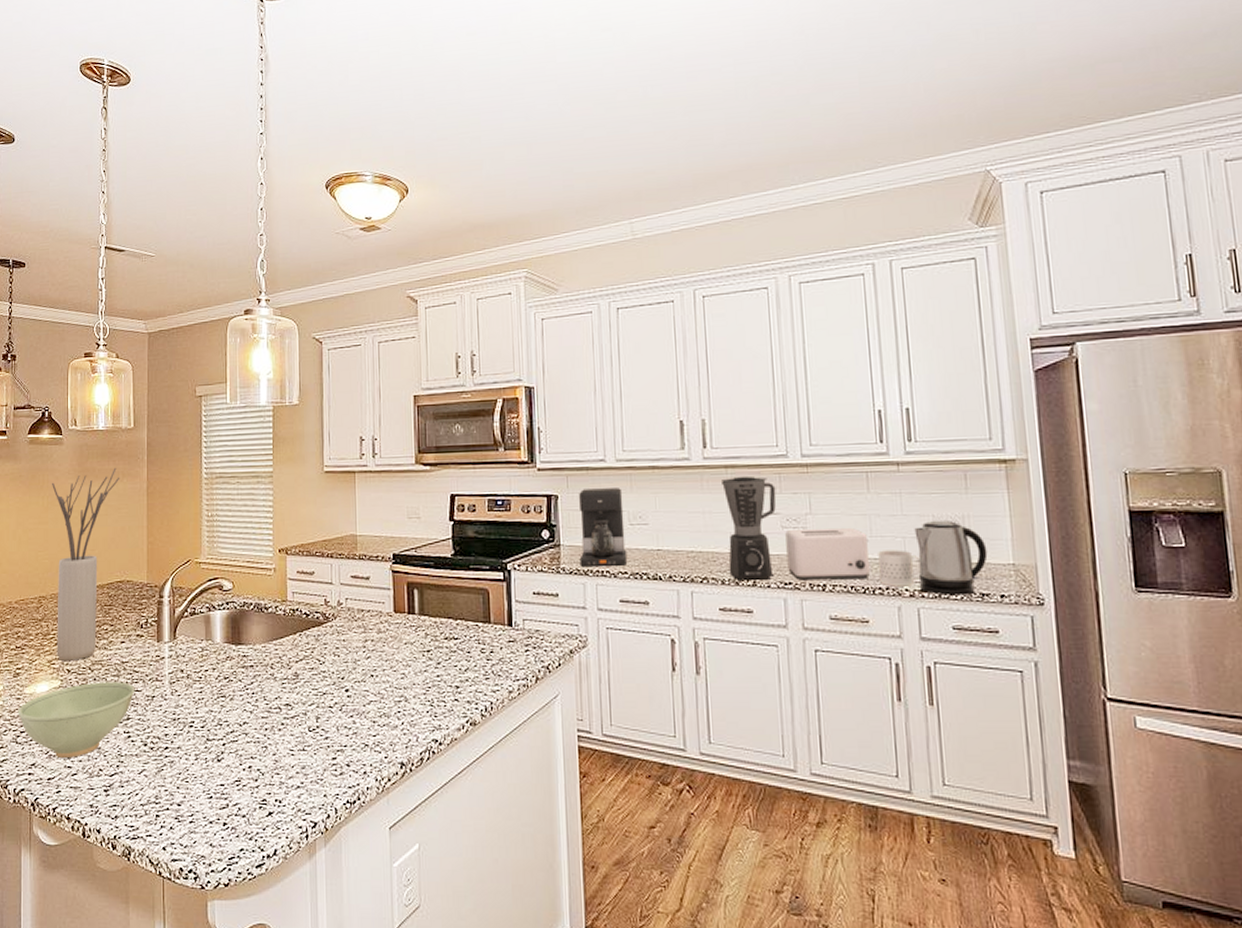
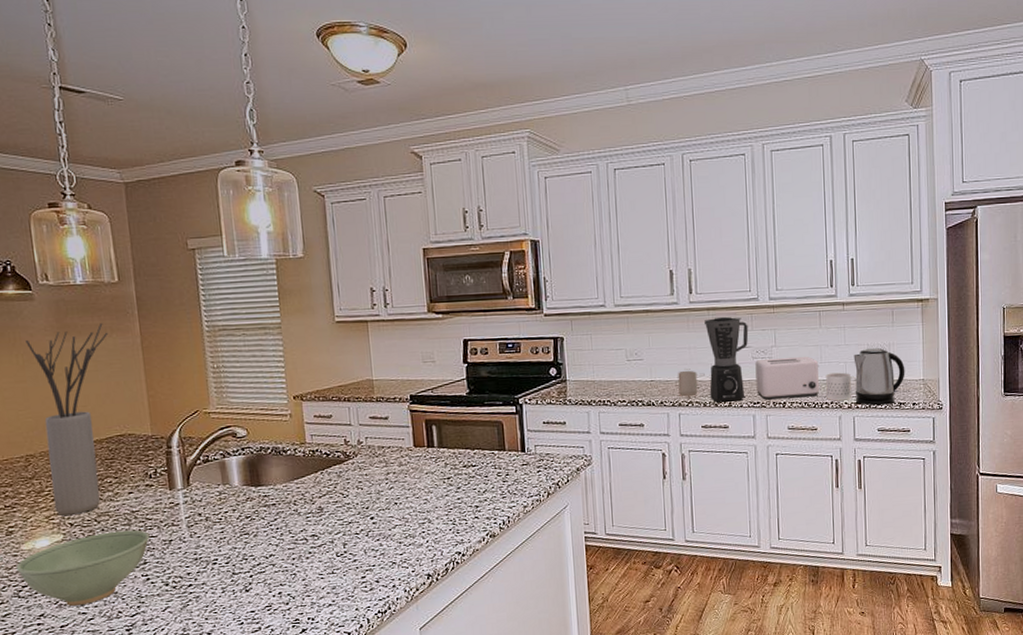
coffee maker: present [579,488,628,568] -> none [582,329,626,399]
canister: none [687,537,723,575] -> present [676,369,705,399]

